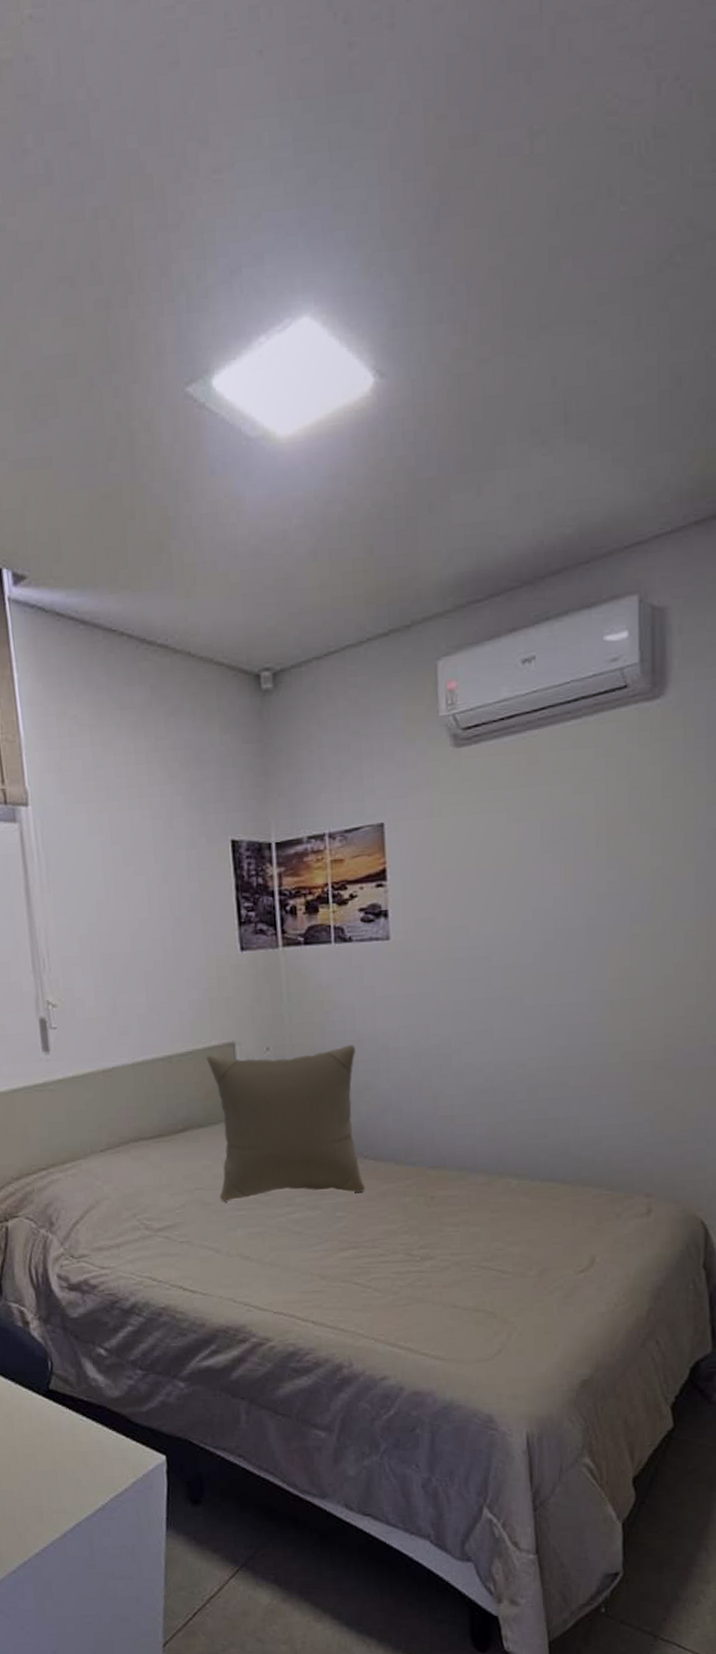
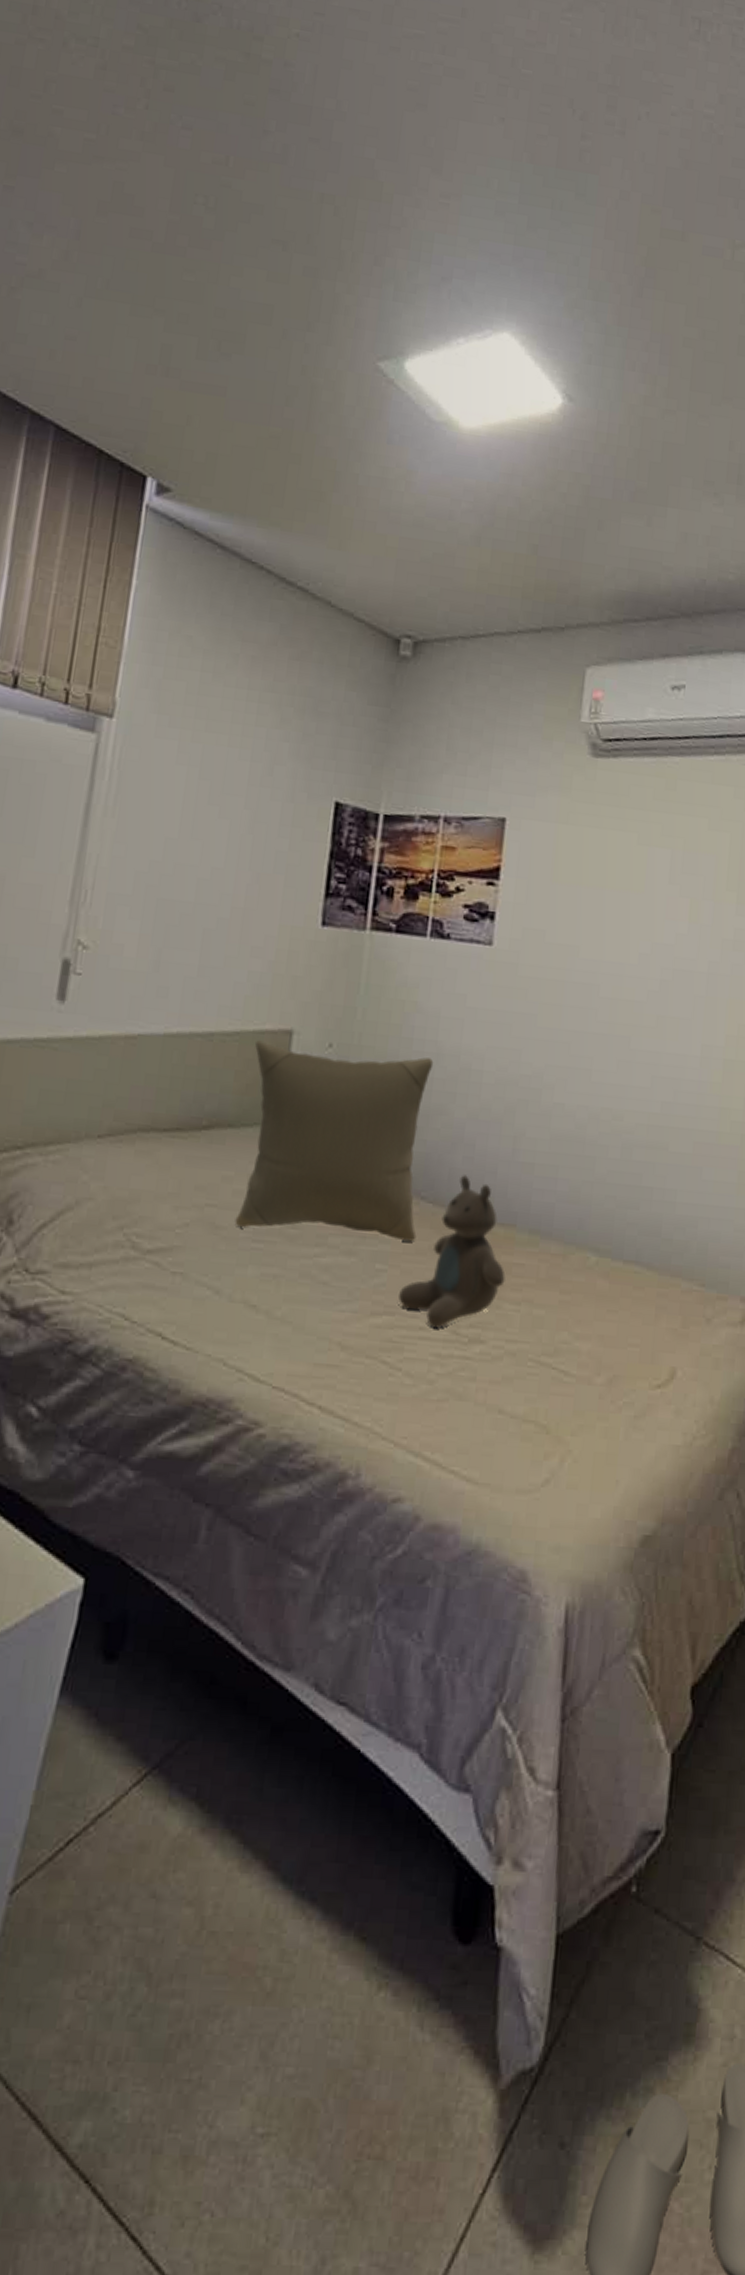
stuffed animal: none [359,1133,443,1253] -> present [398,1175,506,1327]

